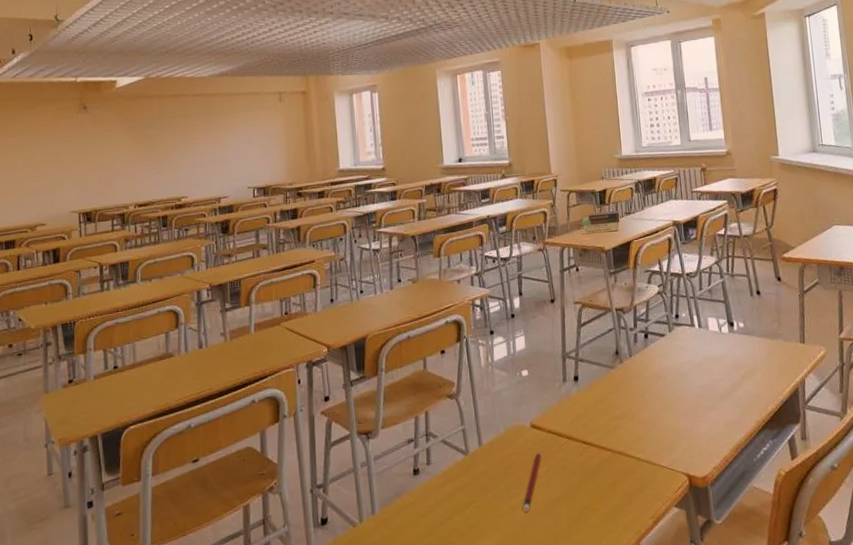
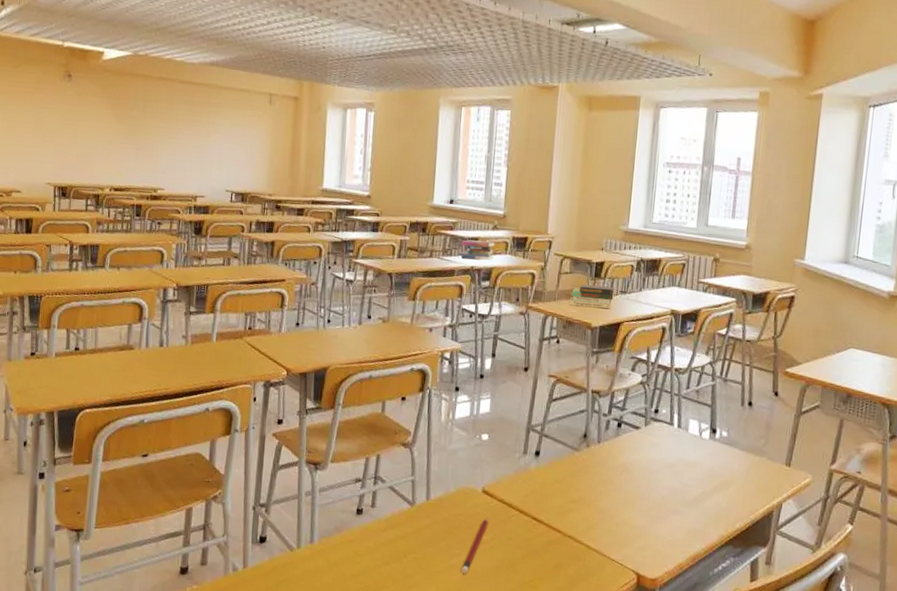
books: none [474,190,506,210] -> present [459,239,495,261]

